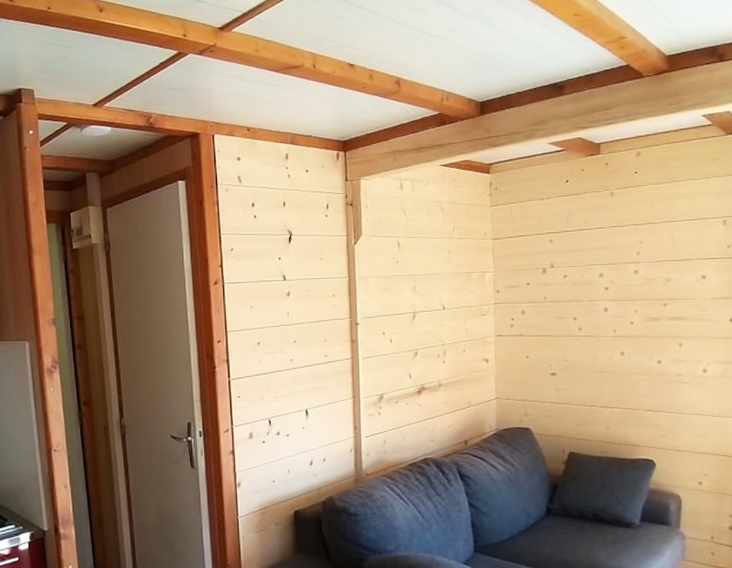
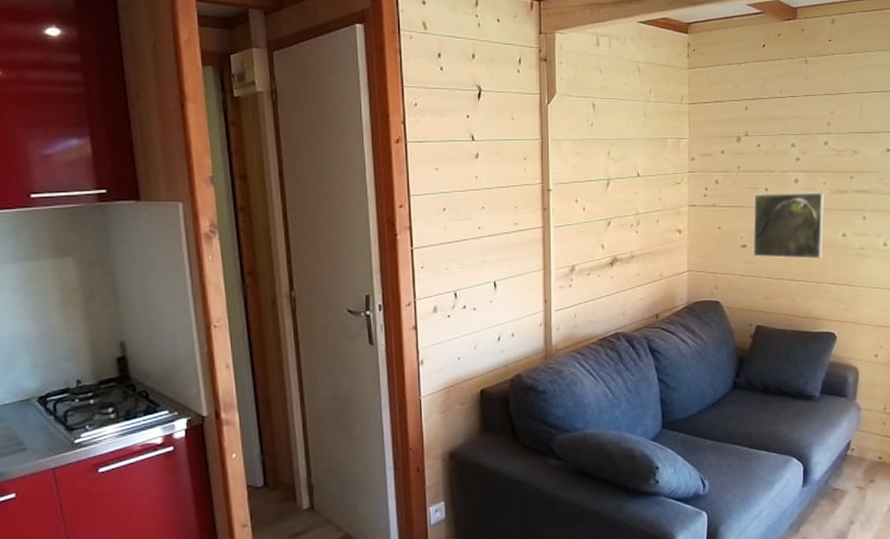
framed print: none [562,320,638,387] -> present [752,192,825,260]

